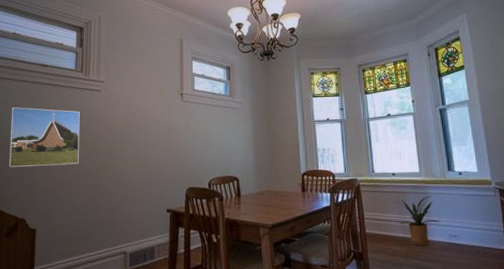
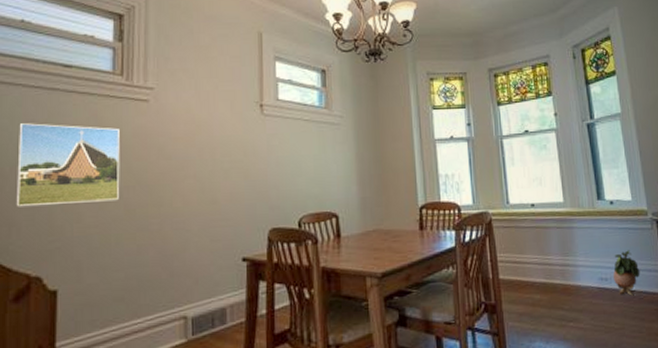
house plant: present [392,195,441,246] -> none [531,230,590,293]
potted plant: none [461,213,485,251] -> present [613,250,640,296]

